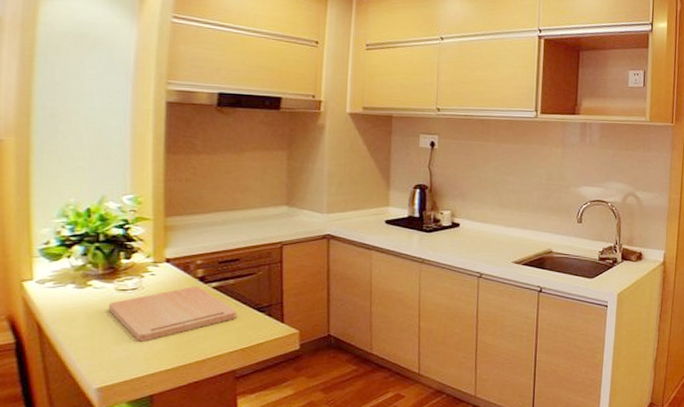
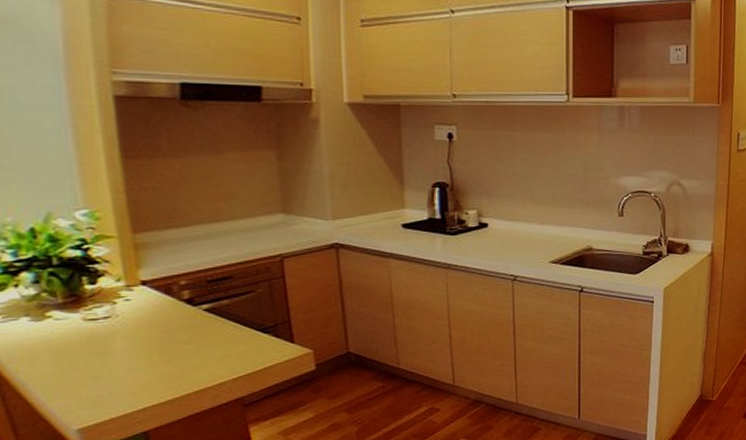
cutting board: present [108,286,237,342] -> none [76,310,237,375]

